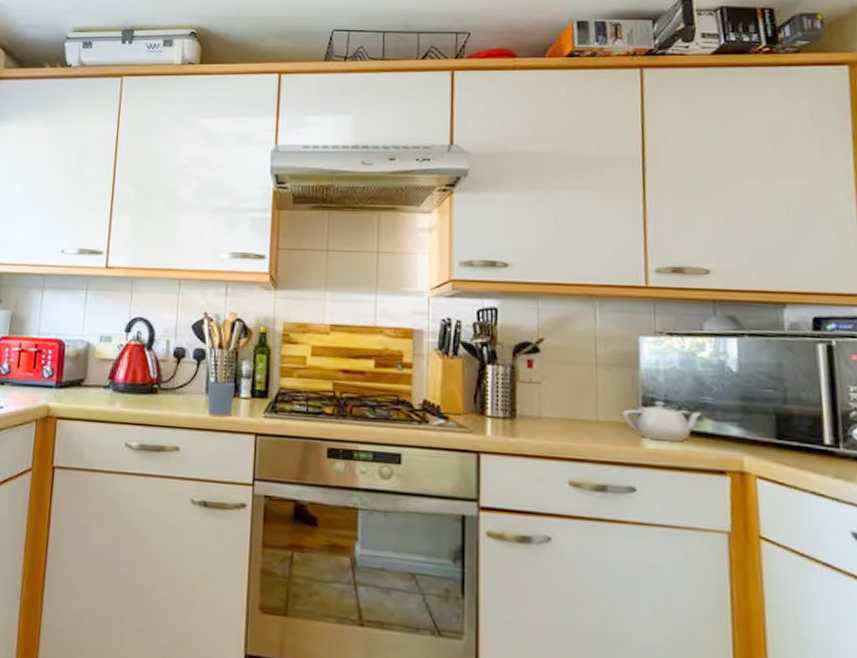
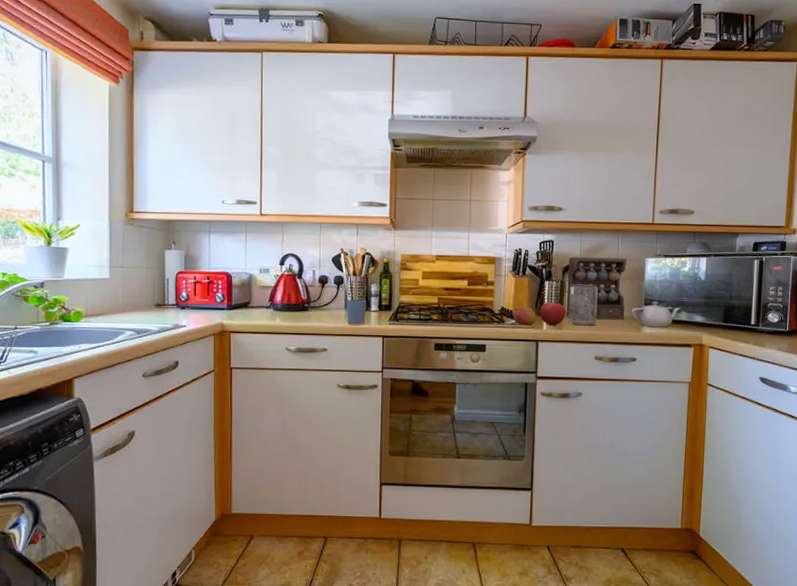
fruit: none [442,399,476,429] -> present [513,306,536,326]
fruit: none [481,393,520,430] -> present [540,300,566,325]
spice rack: none [520,331,613,428] -> present [567,257,627,320]
jar: none [523,370,569,434] -> present [568,284,598,326]

